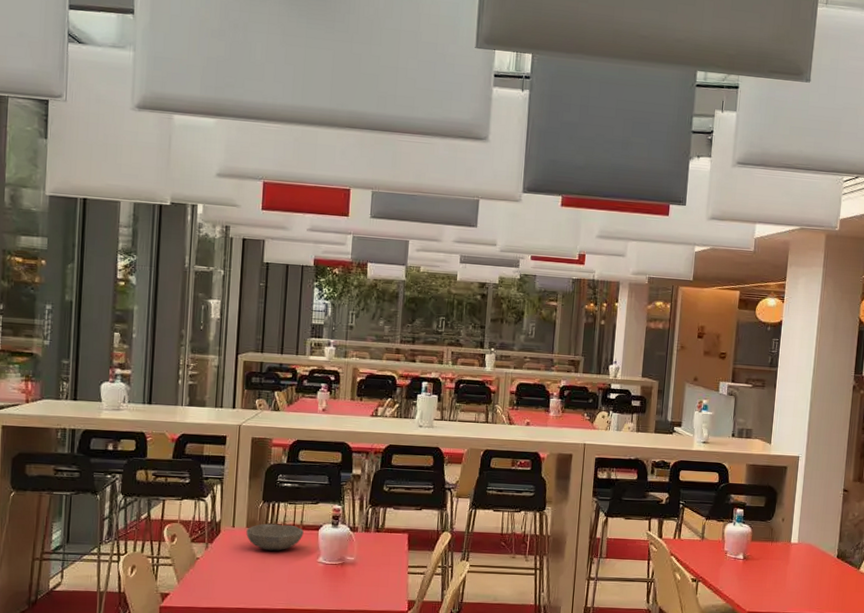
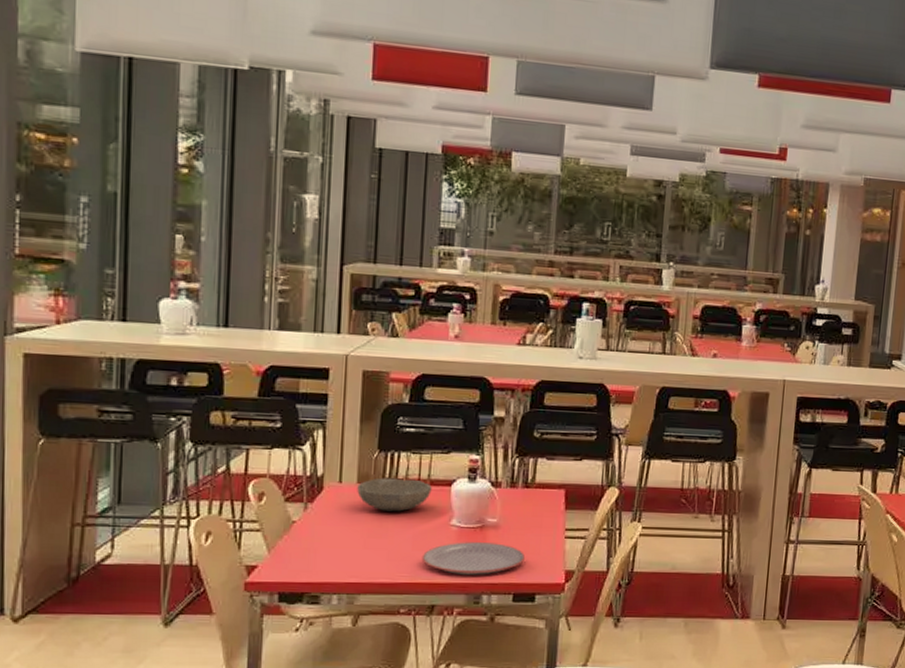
plate: none [295,576,376,603] -> present [421,542,525,575]

